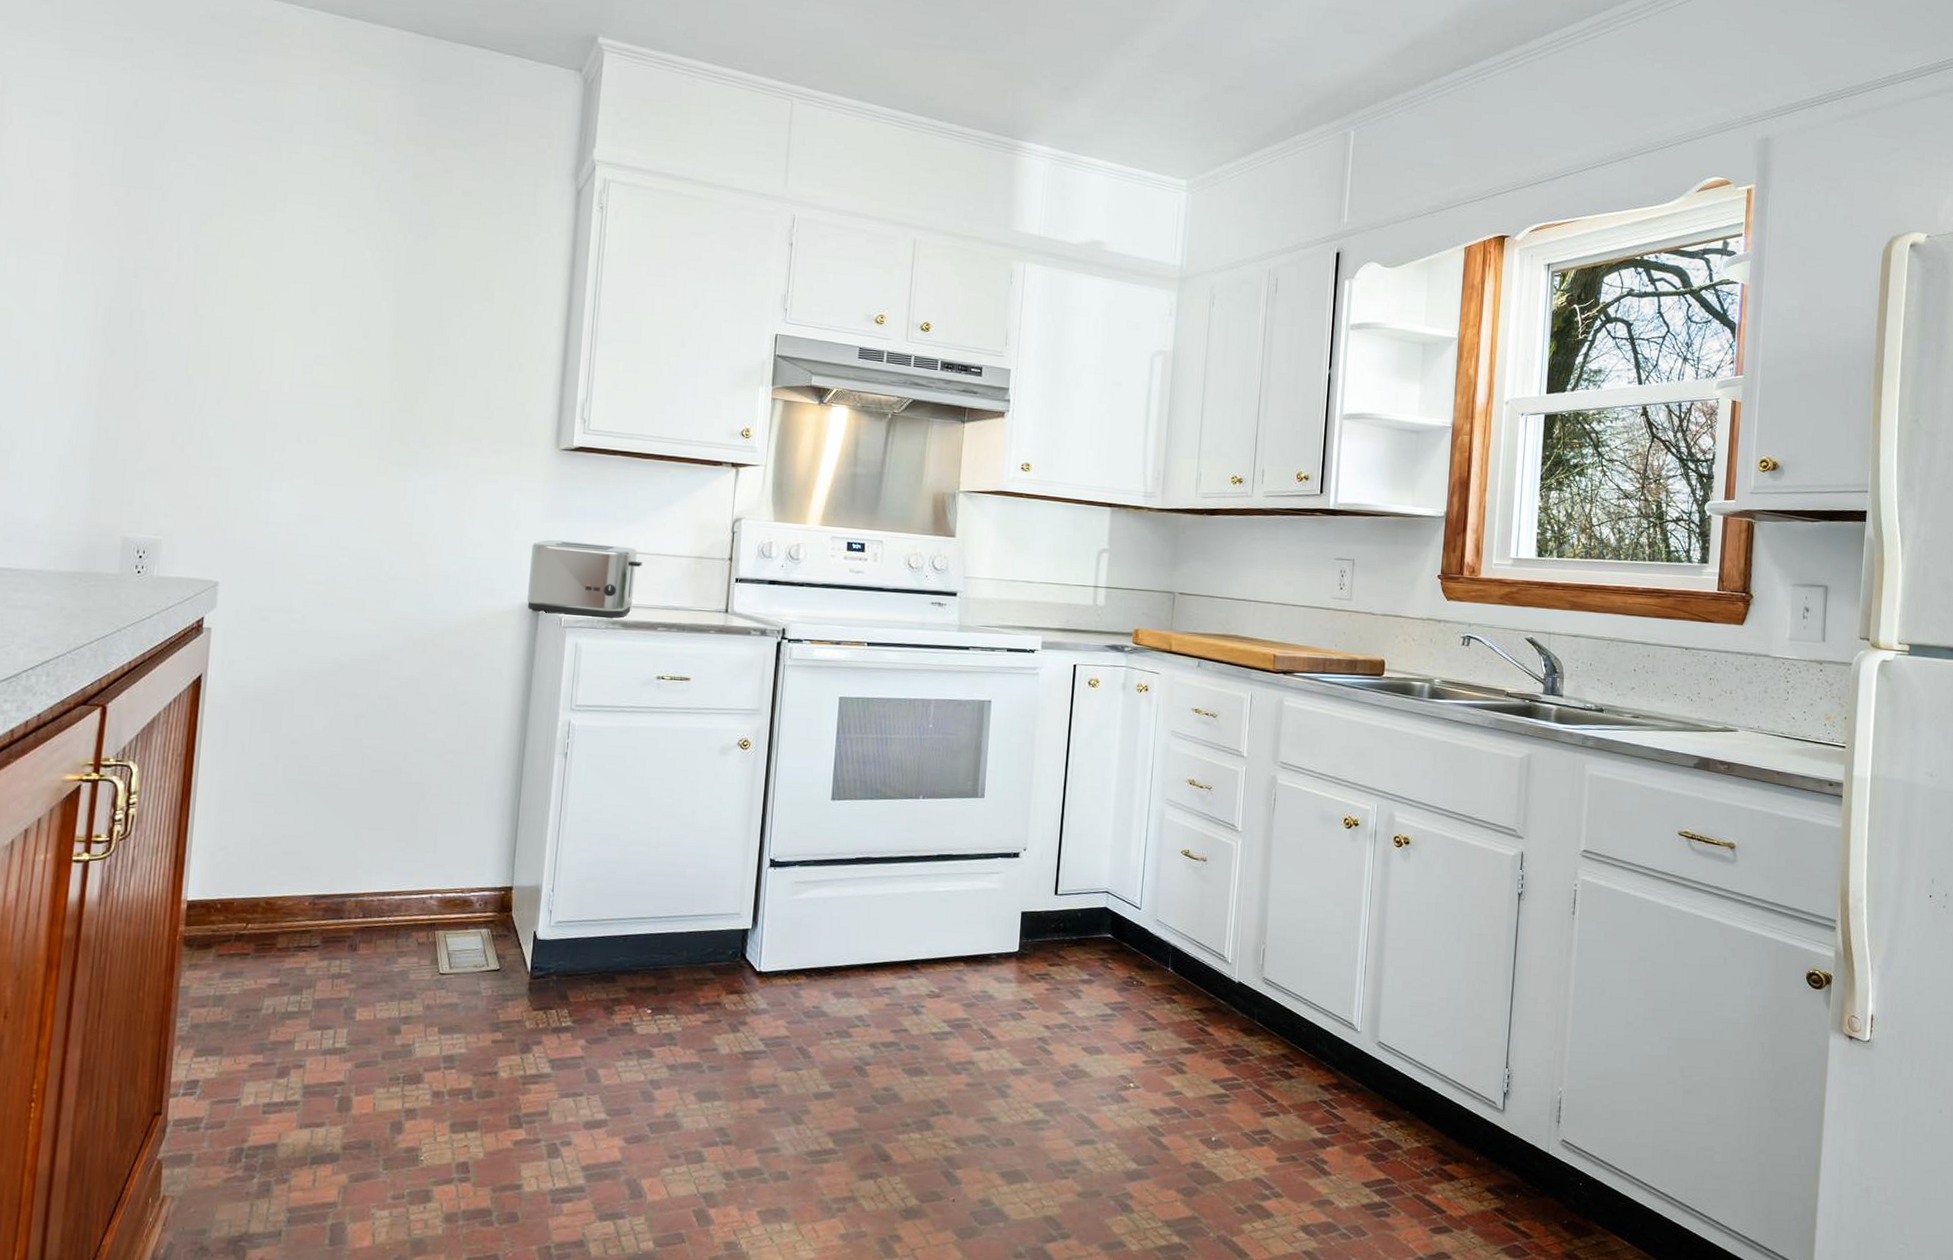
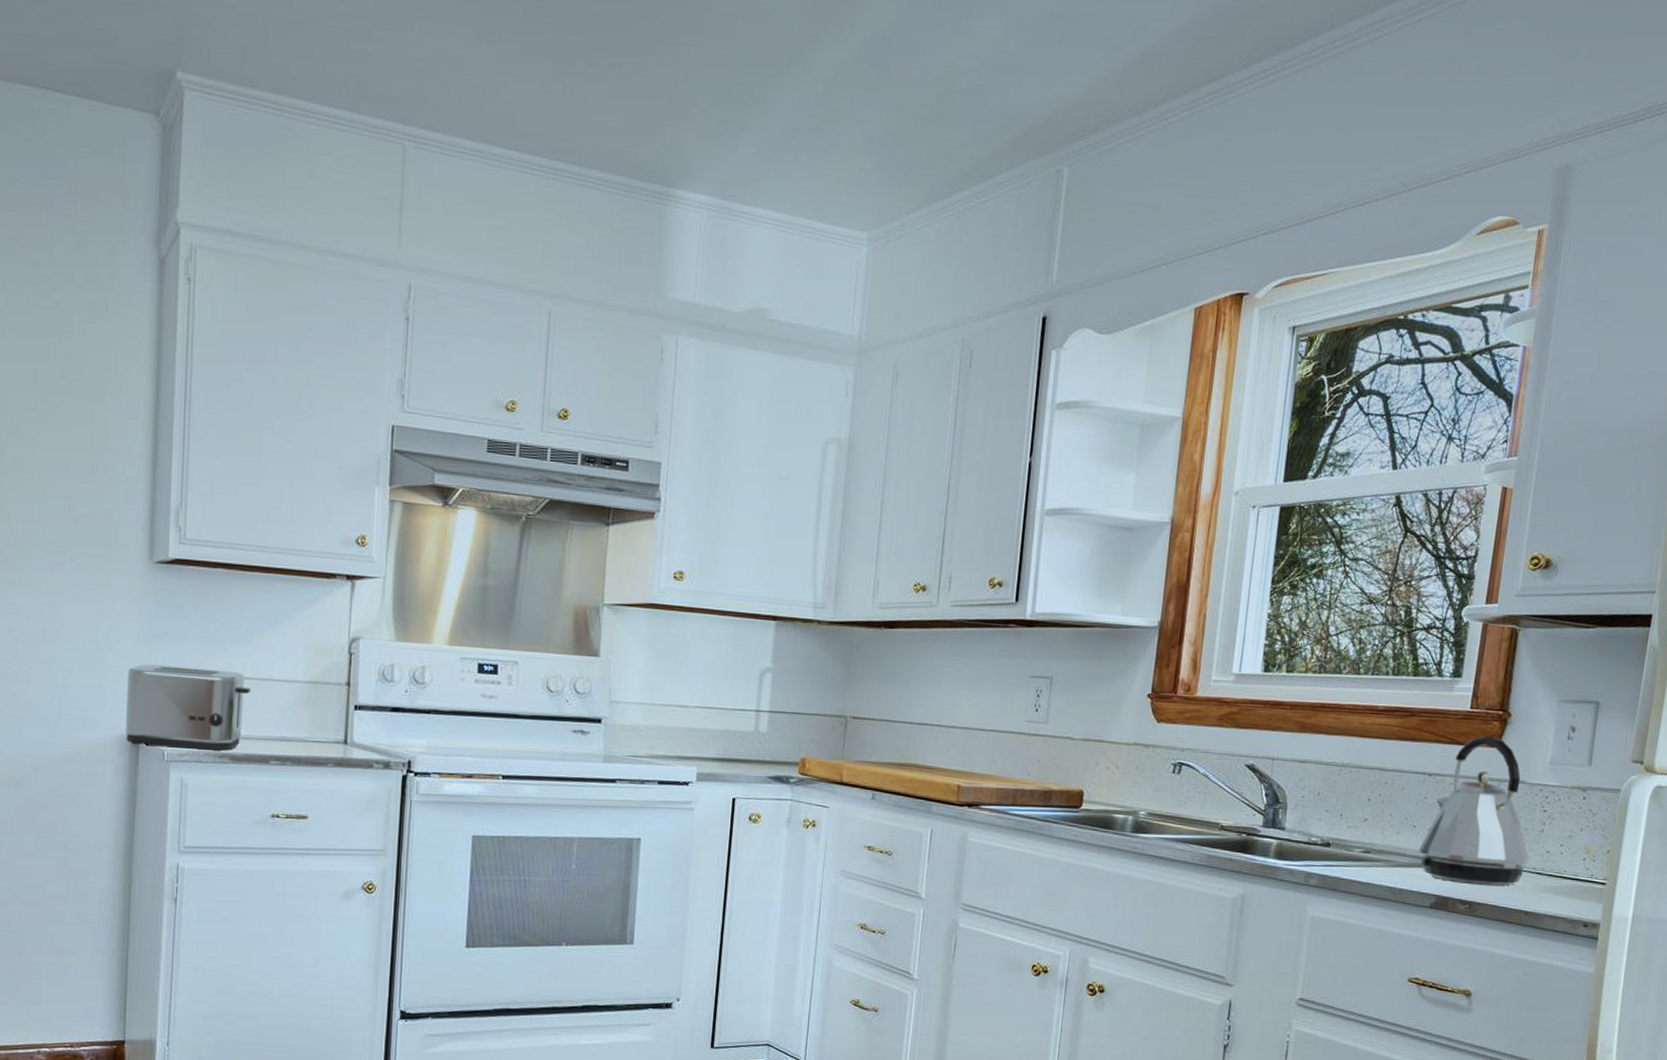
kettle: none [1681,614,1777,748] -> present [1419,735,1529,886]

